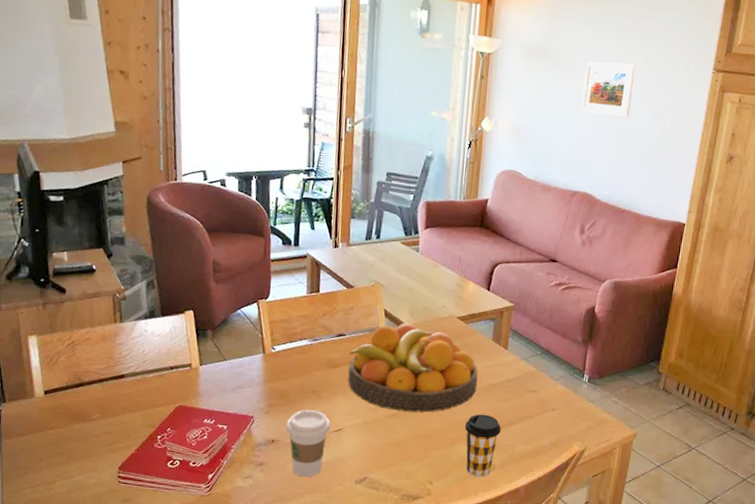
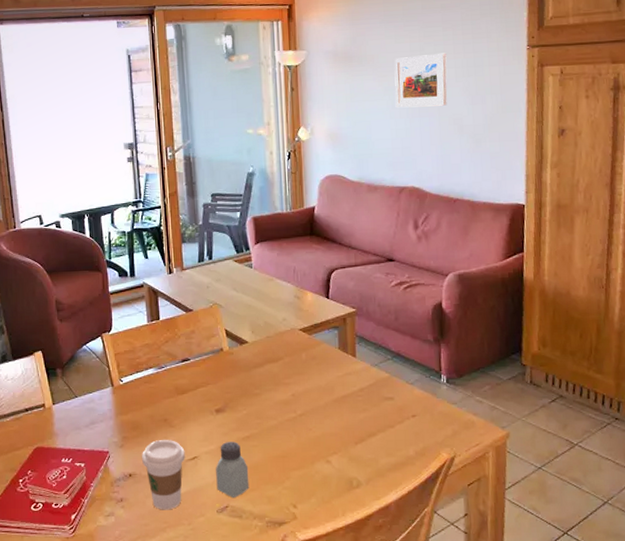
fruit bowl: present [348,323,478,413] -> none [195,341,330,433]
saltshaker: none [357,418,391,471] -> present [216,442,249,499]
coffee cup: present [465,414,501,478] -> none [323,427,361,496]

